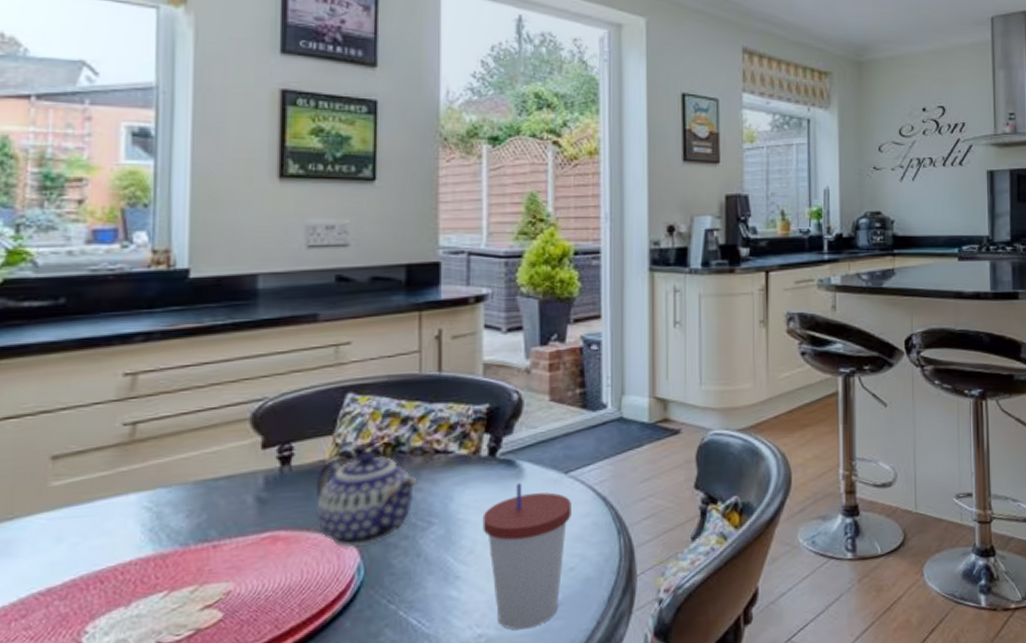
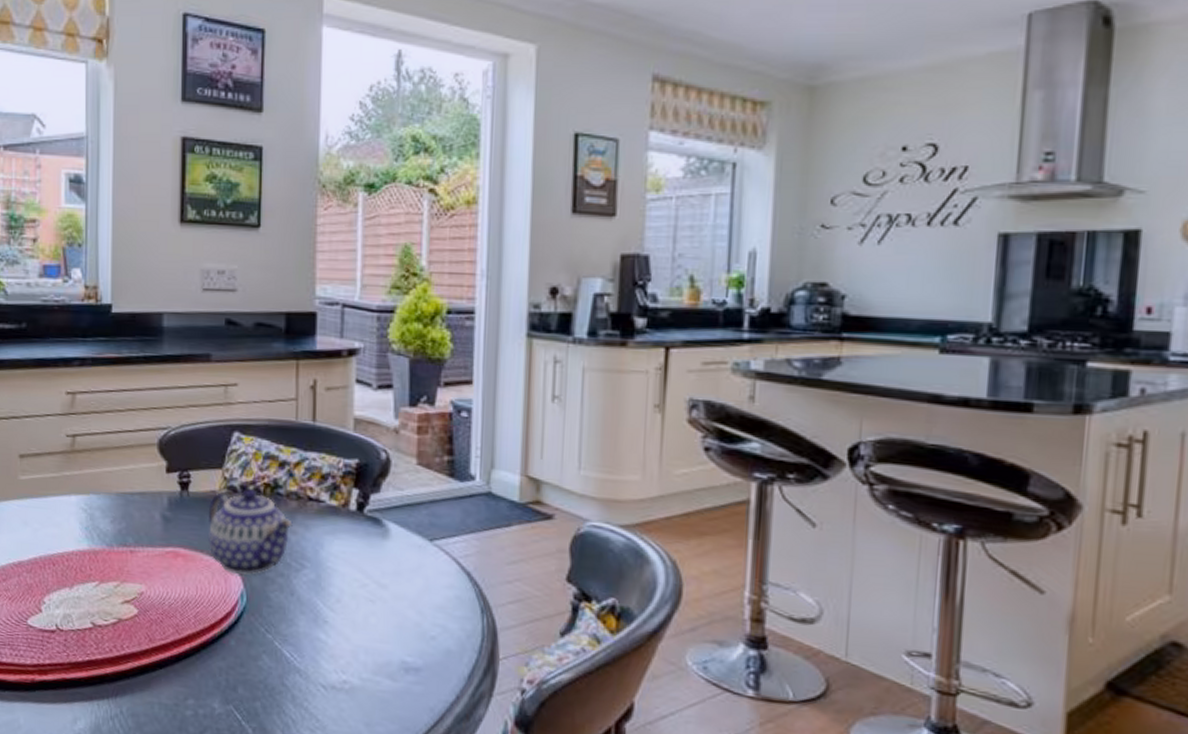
cup: present [482,483,572,630] -> none [349,542,435,686]

